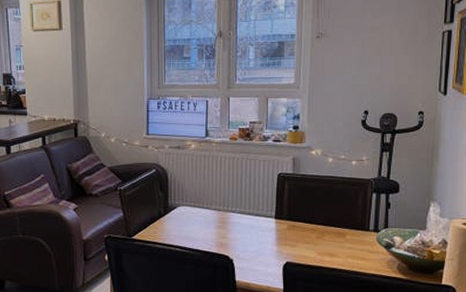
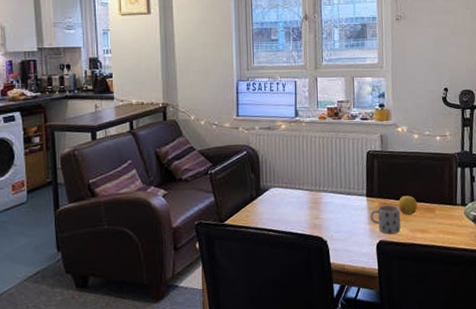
mug: none [277,227,310,256] -> present [370,204,401,234]
fruit: none [307,219,327,238] -> present [398,195,417,215]

